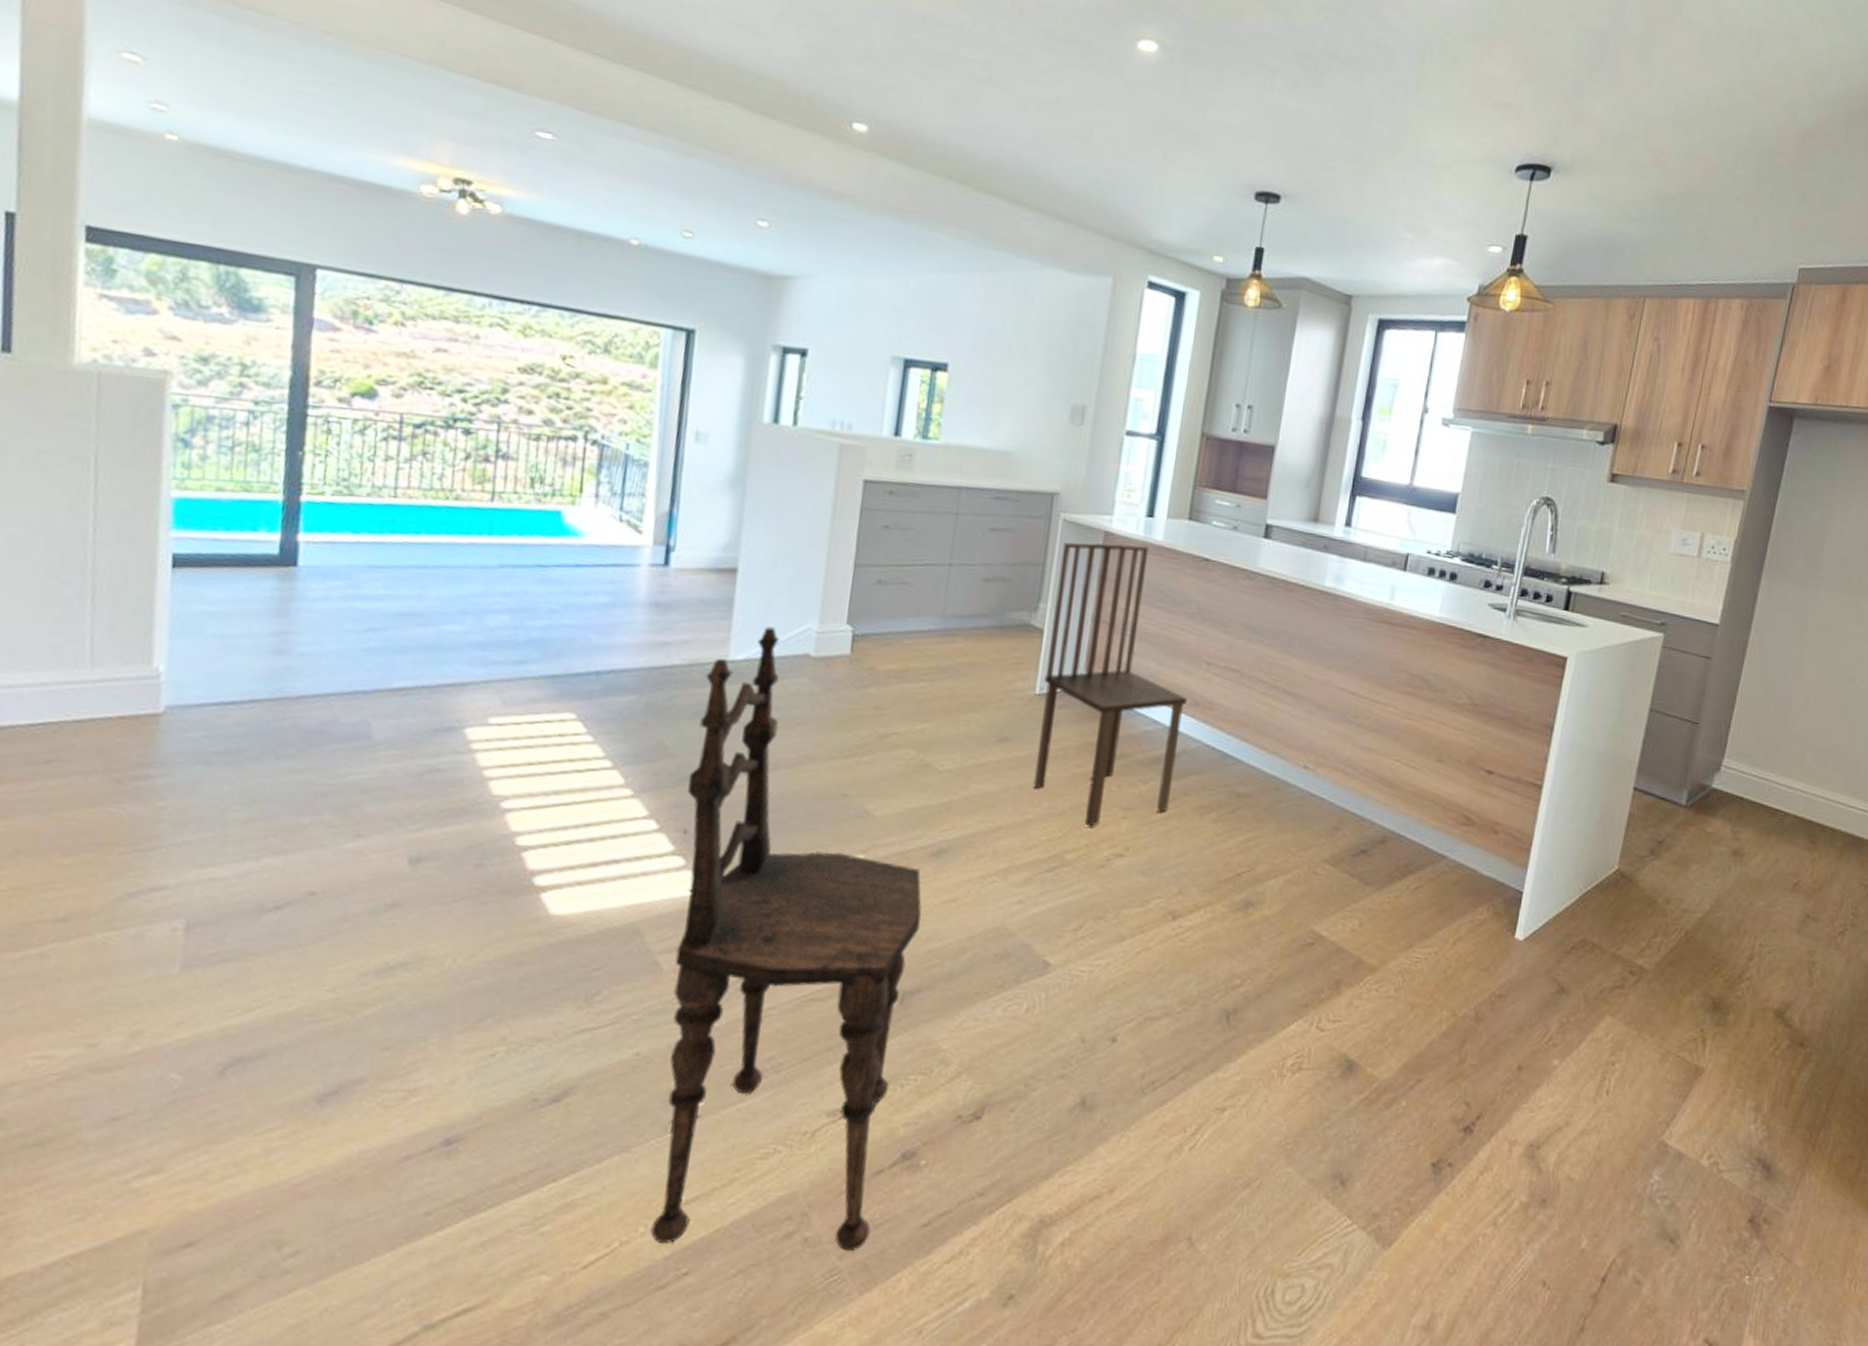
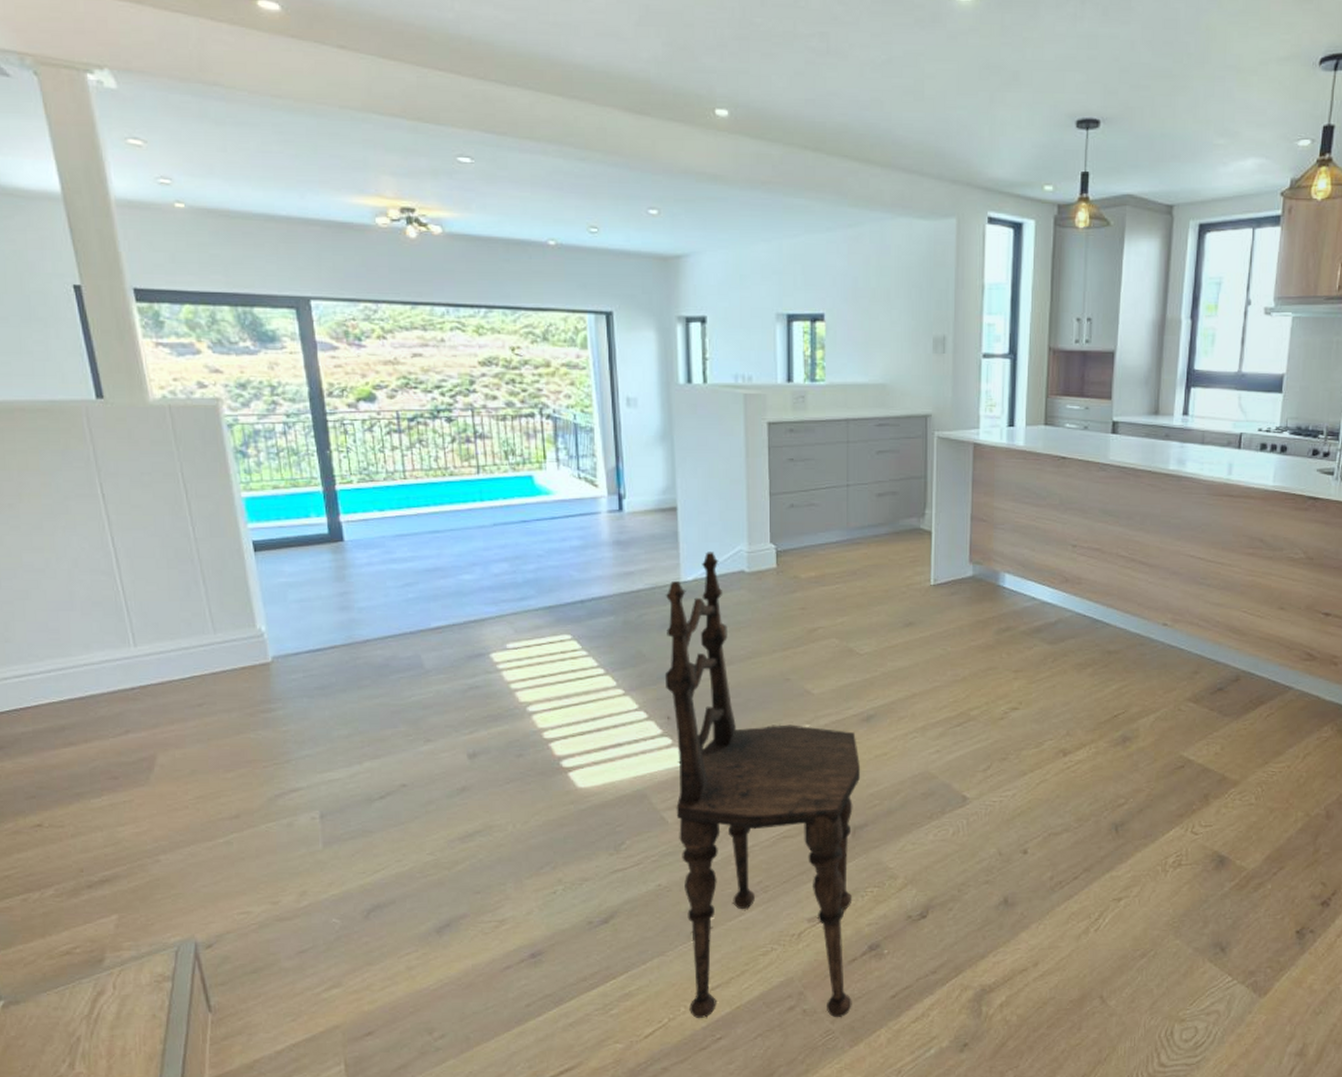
dining chair: present [1033,542,1187,827] -> none [937,452,1058,688]

